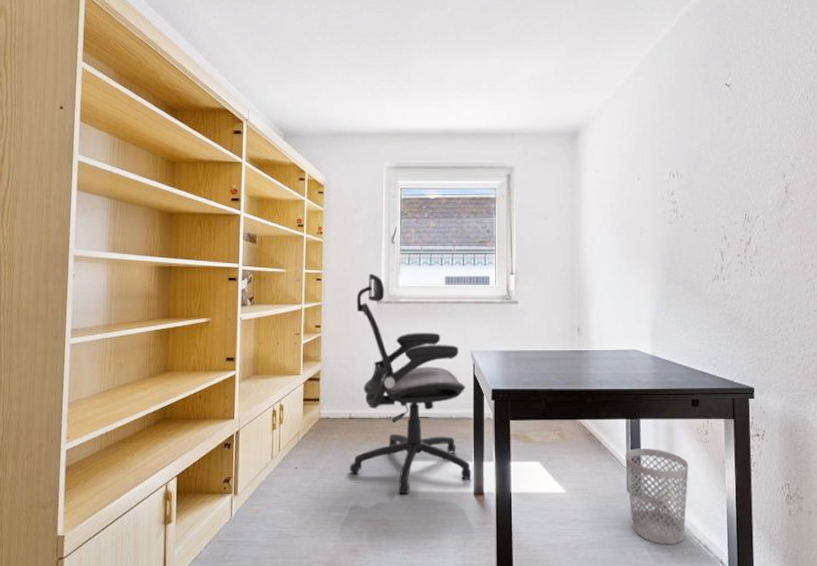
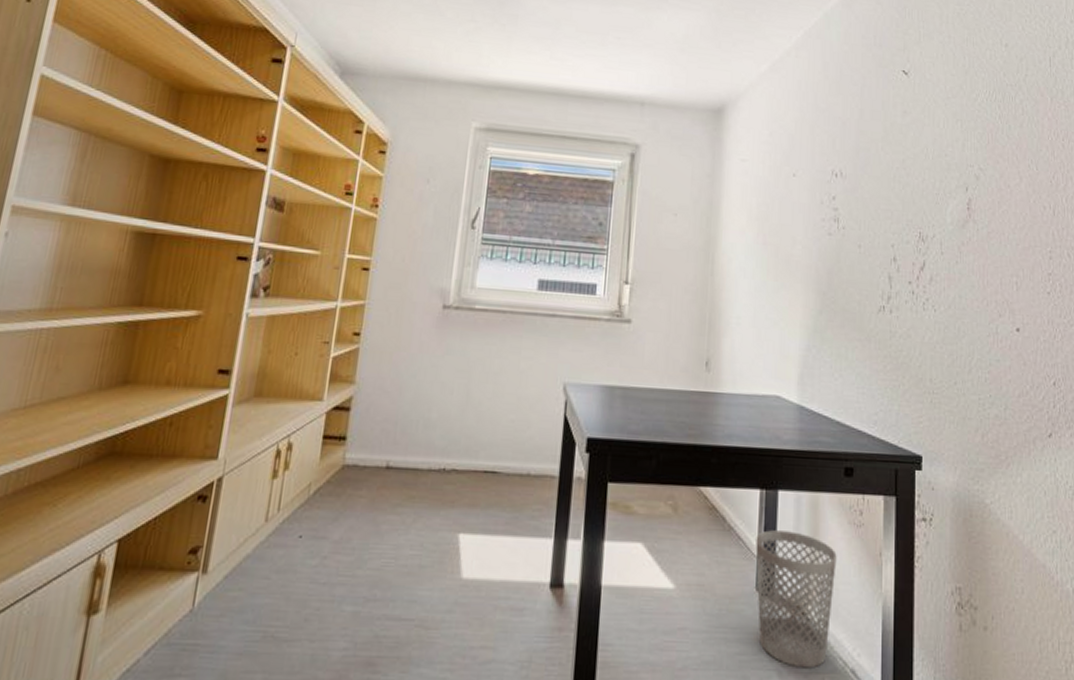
chair: present [350,274,472,494] -> none [378,267,552,583]

